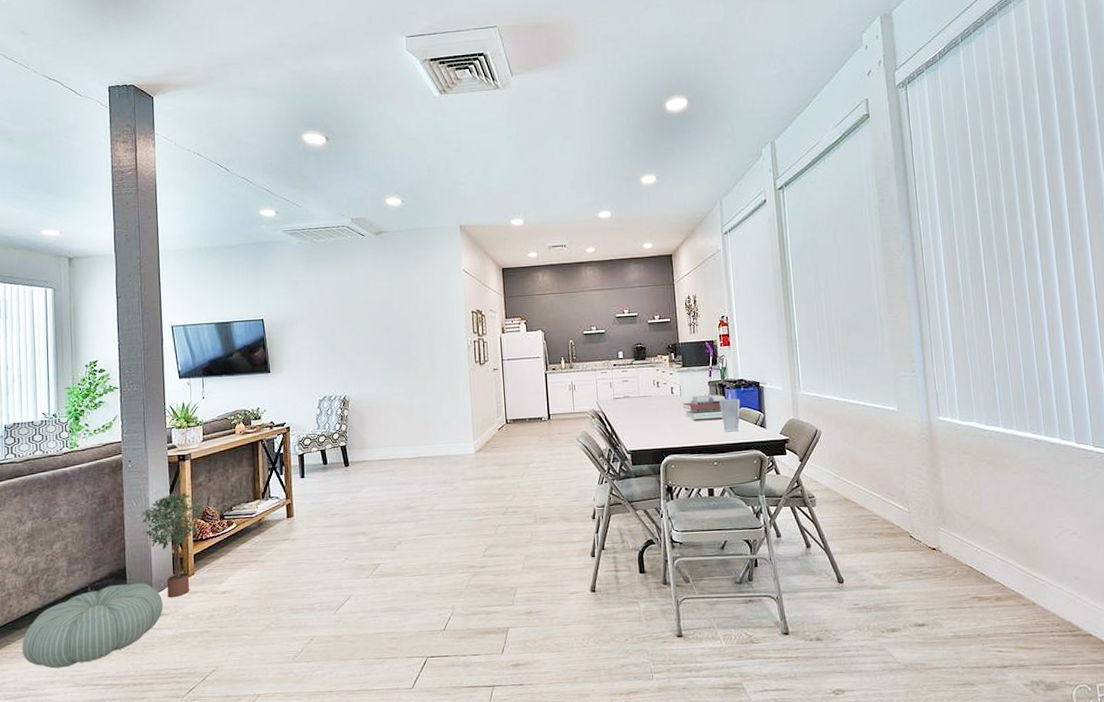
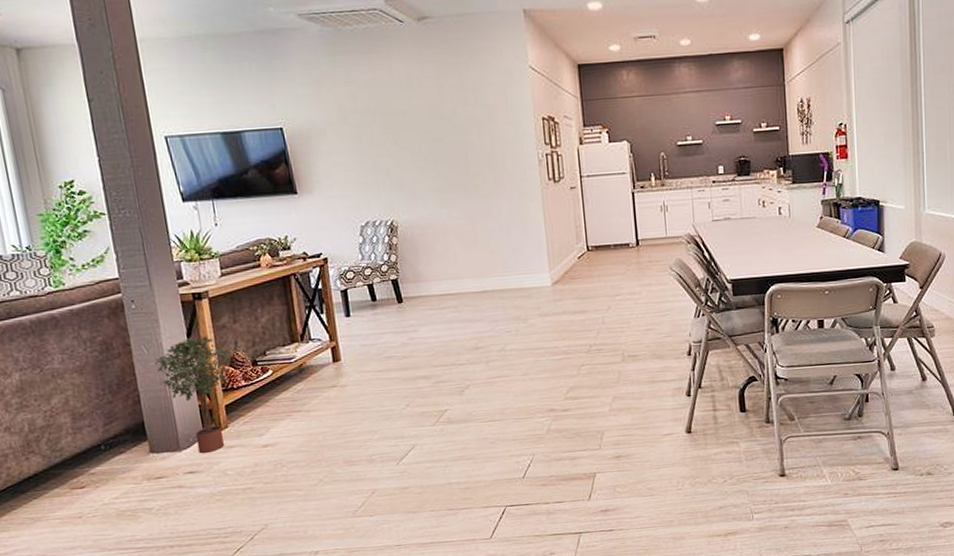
pouf: present [22,582,163,669] -> none [29,438,195,534]
books: present [682,394,725,421] -> none [791,215,840,245]
cup: present [719,398,741,432] -> none [833,219,857,258]

